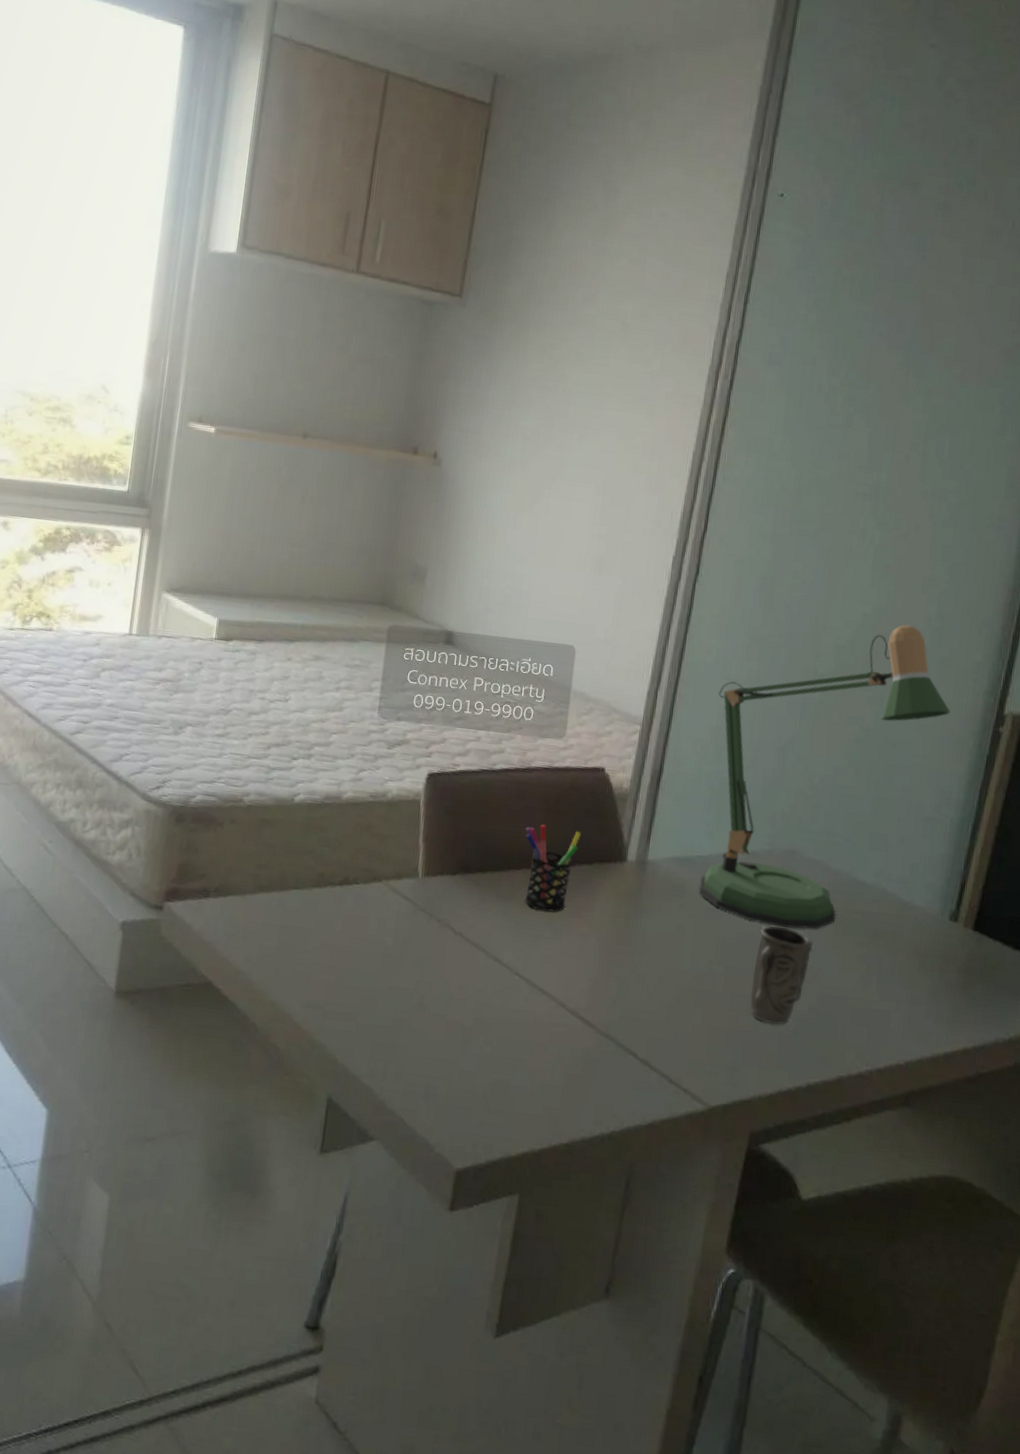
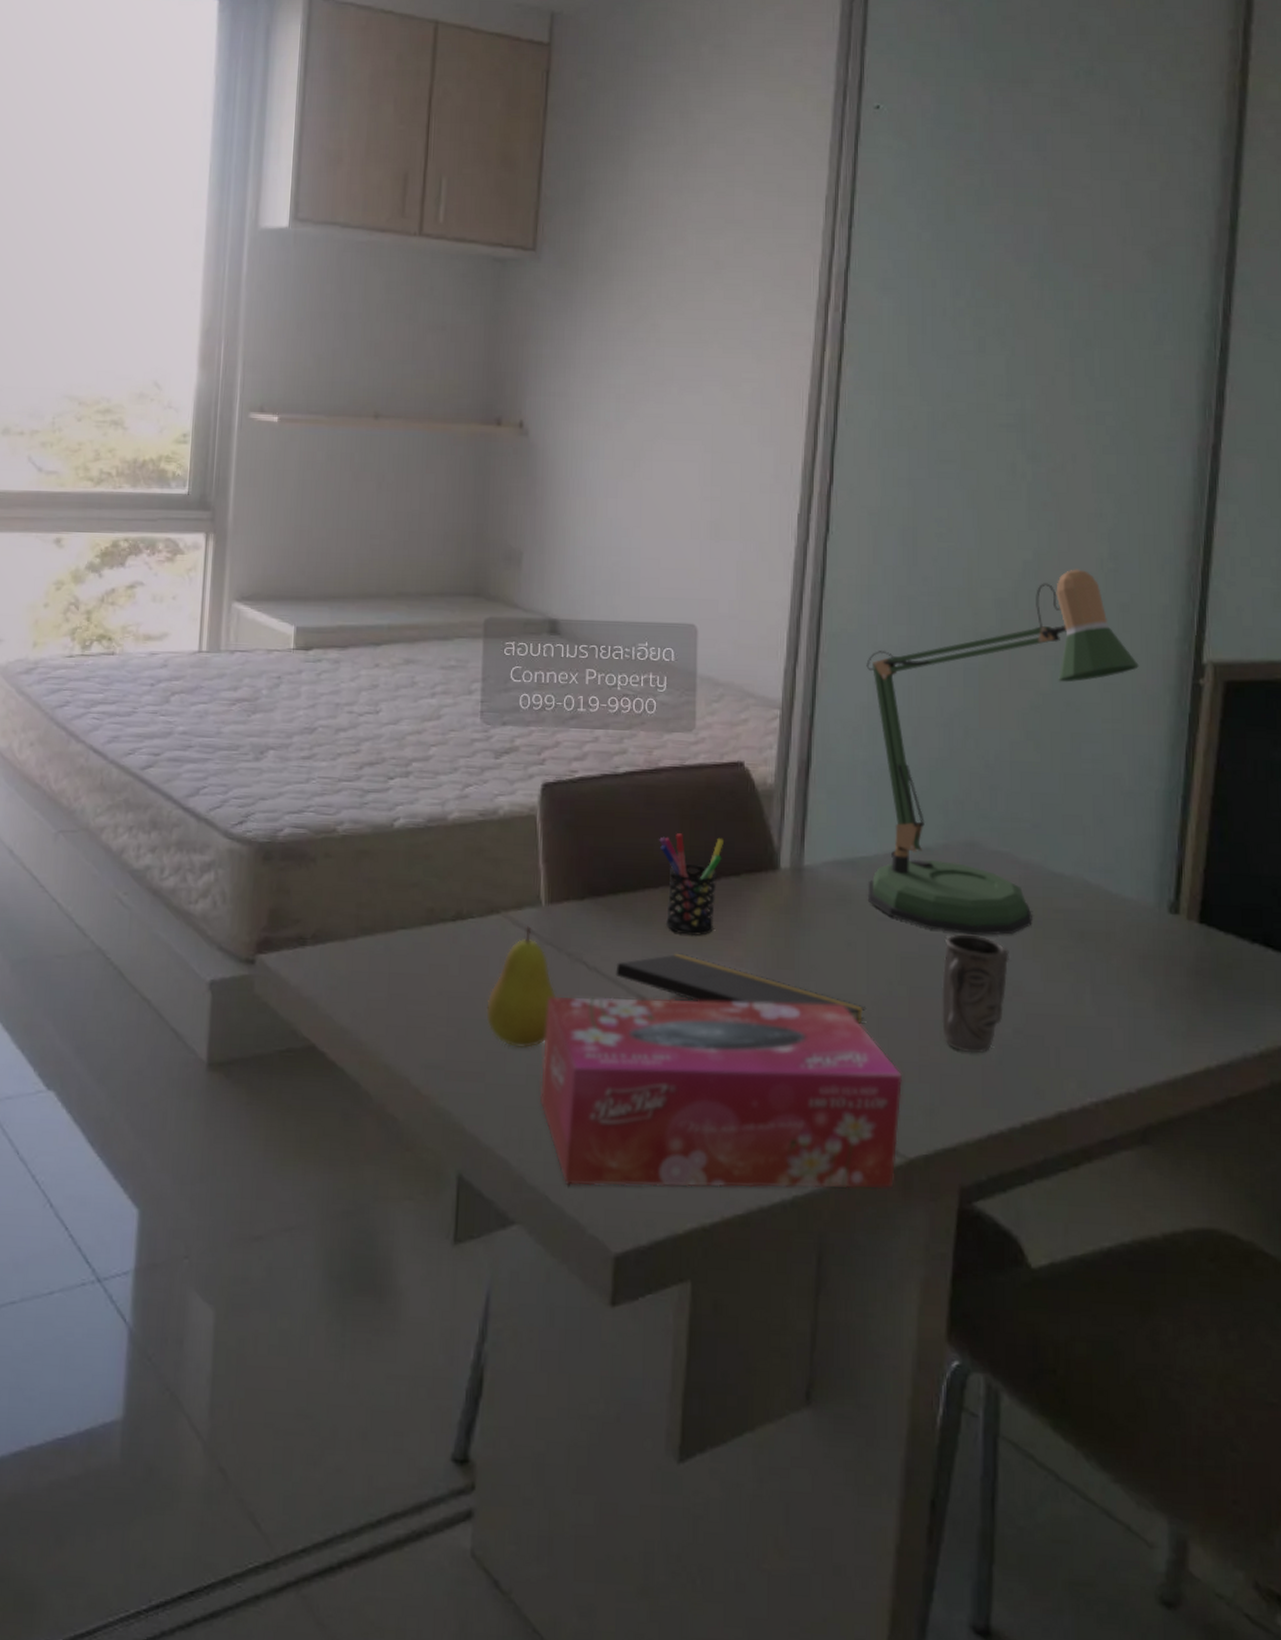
fruit: none [363,894,426,997] -> present [486,926,558,1049]
tissue box: none [403,954,713,1130] -> present [539,996,903,1189]
notepad: none [477,926,689,994] -> present [616,953,867,1024]

